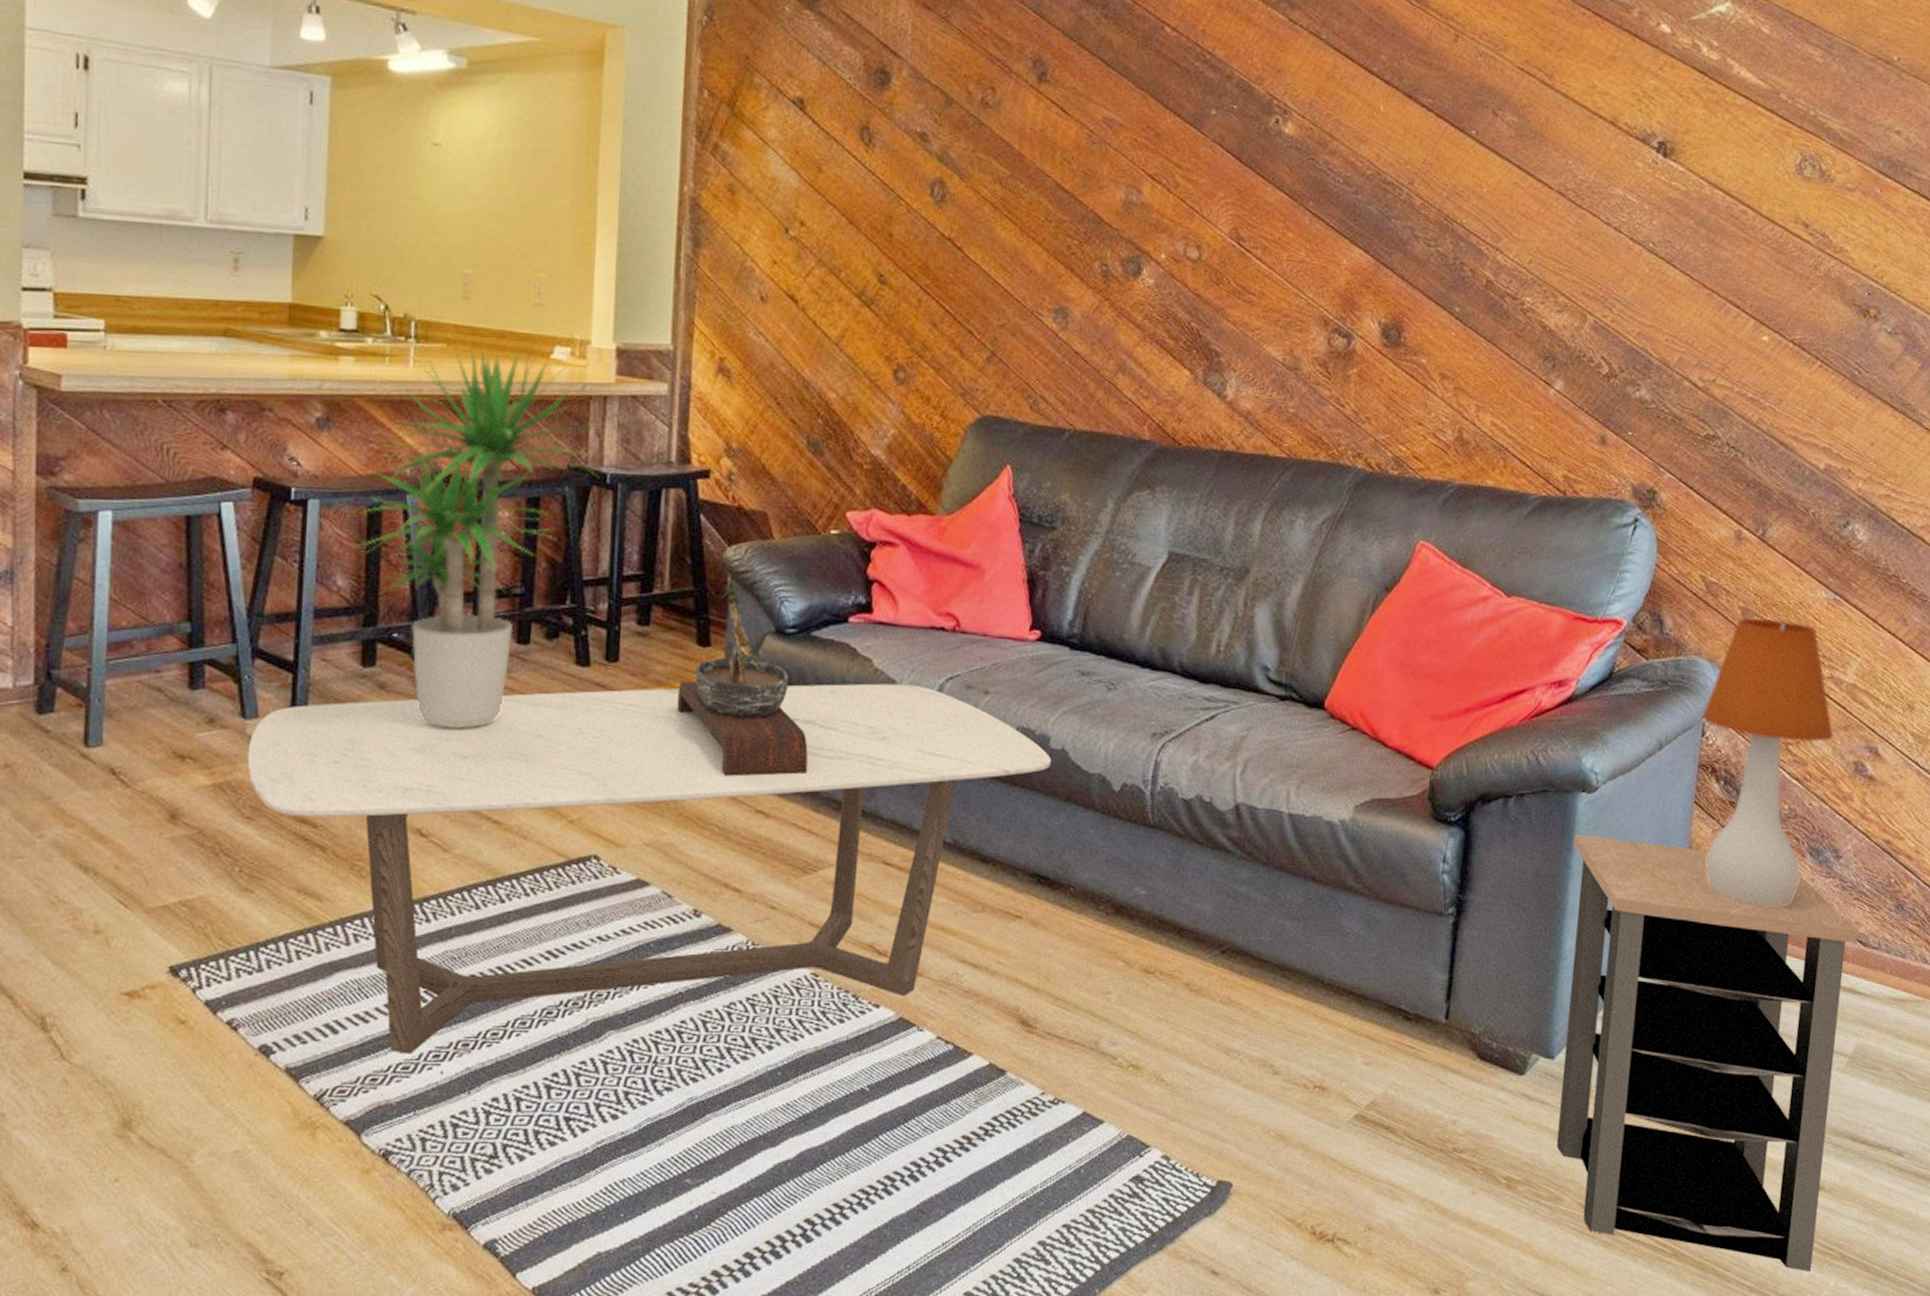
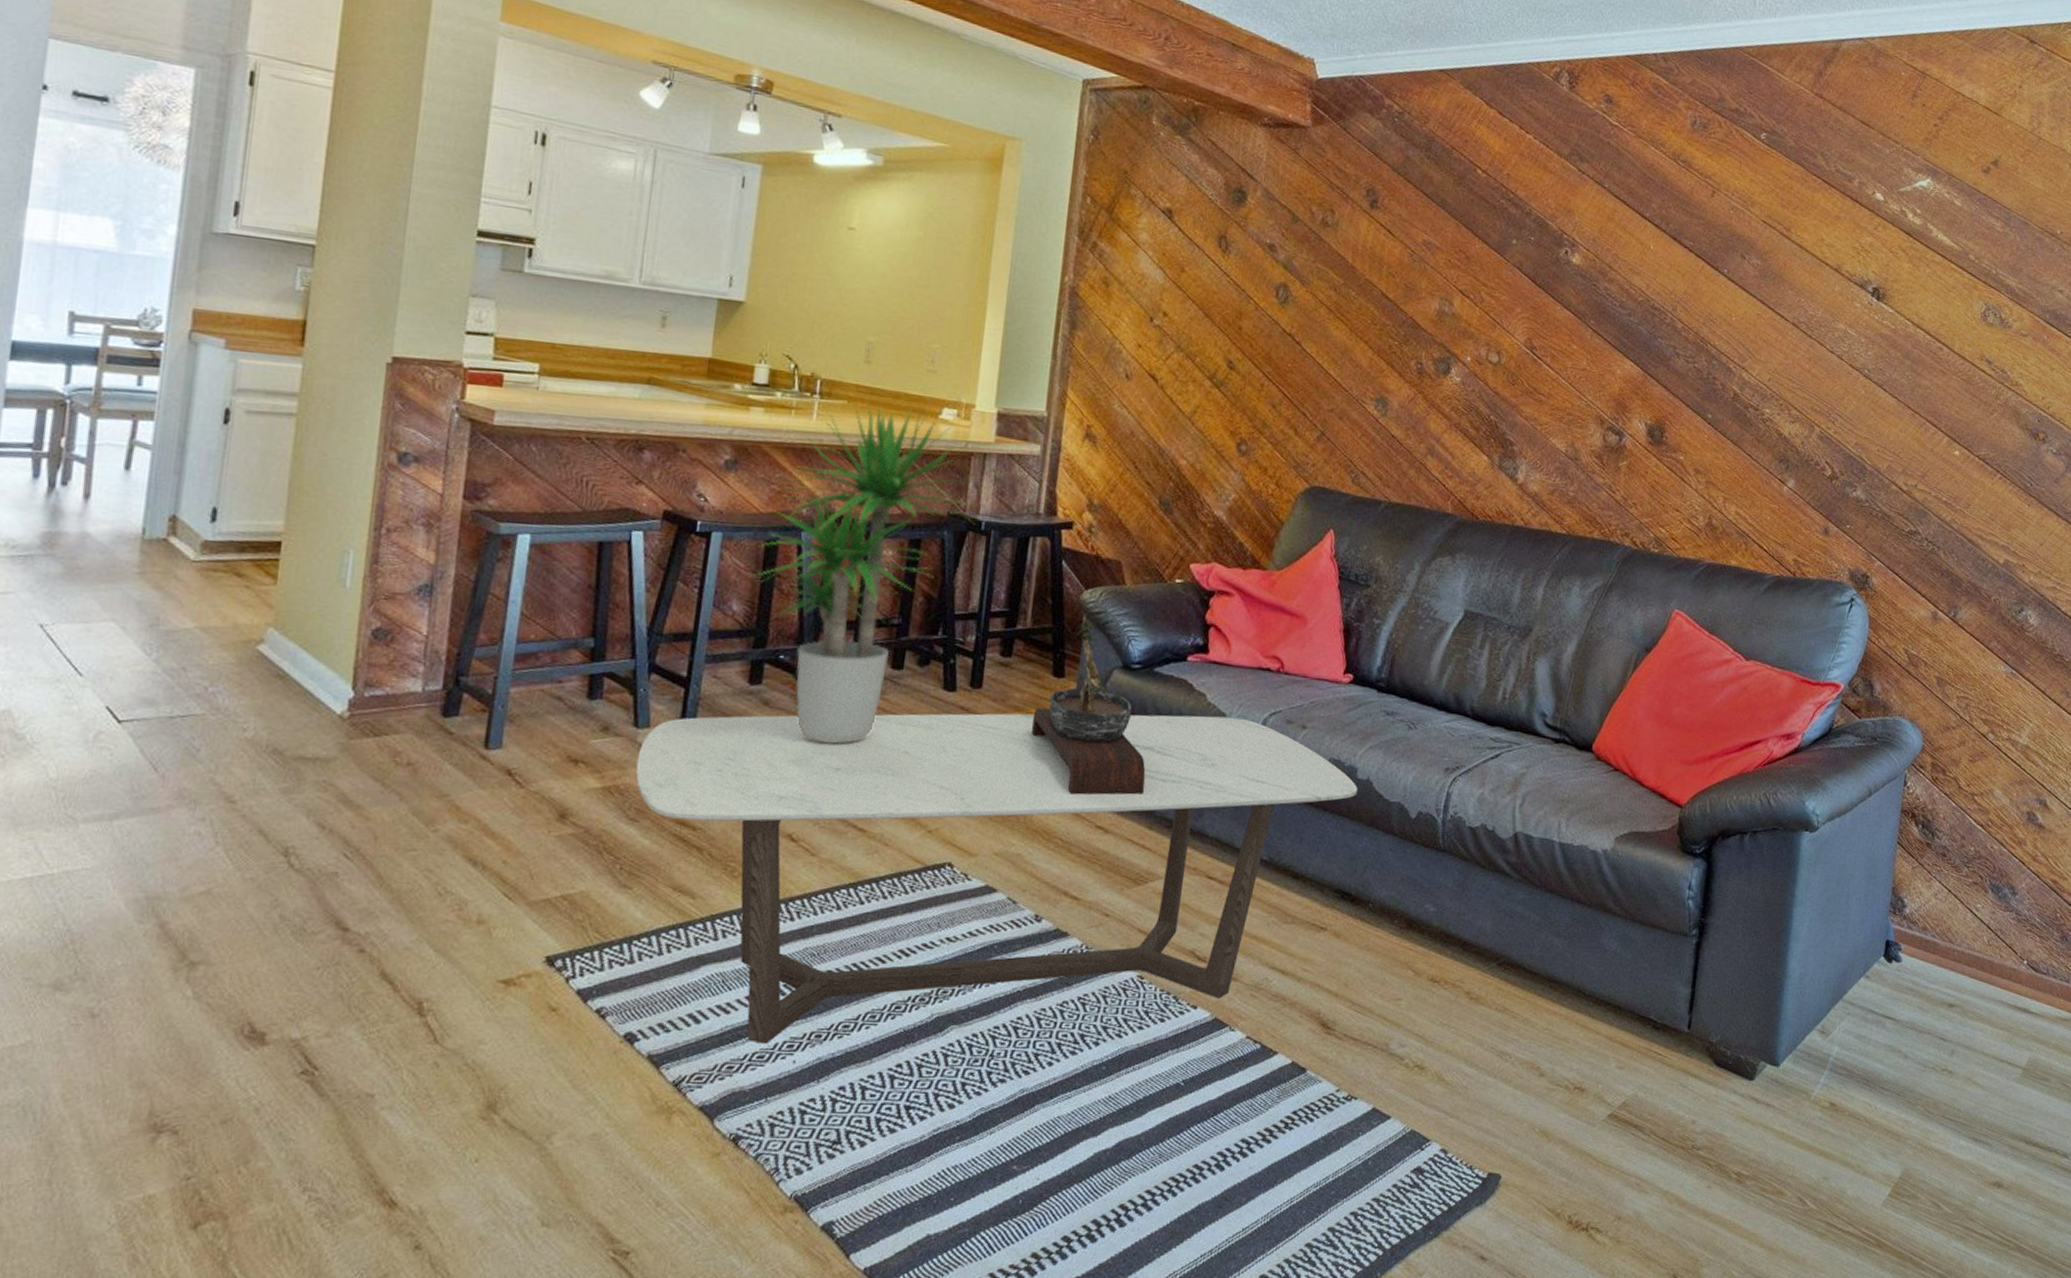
side table: present [1556,834,1859,1273] -> none [1779,867,2031,1262]
table lamp: present [1701,617,1834,907] -> none [1903,685,2011,936]

